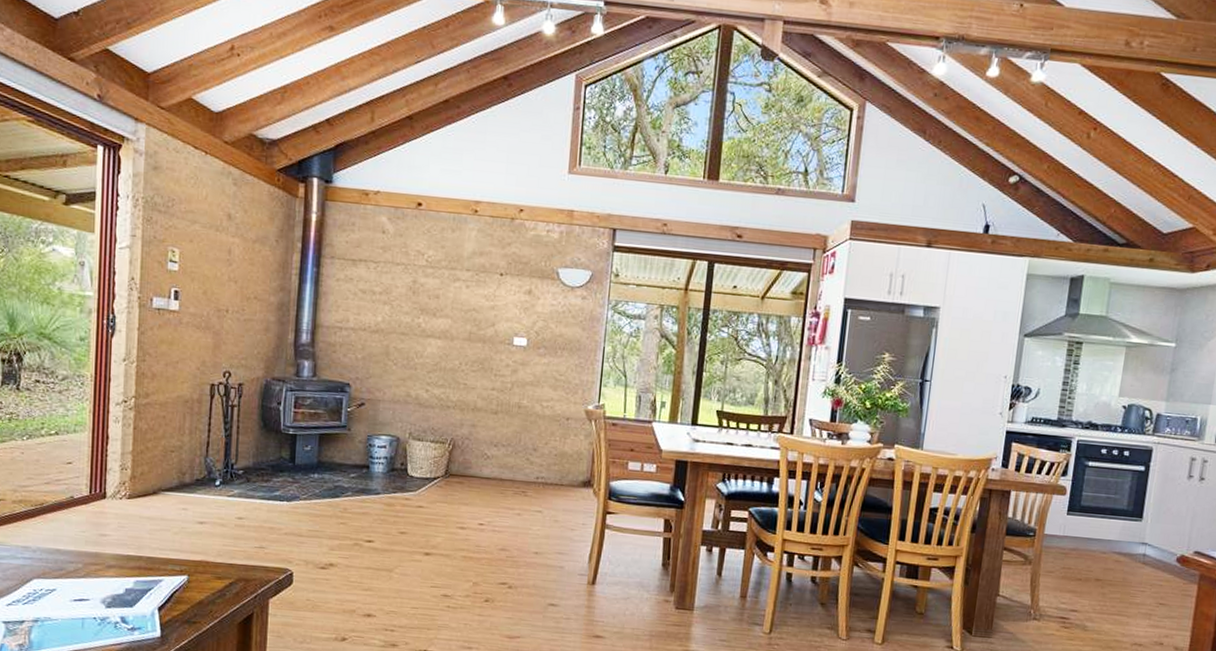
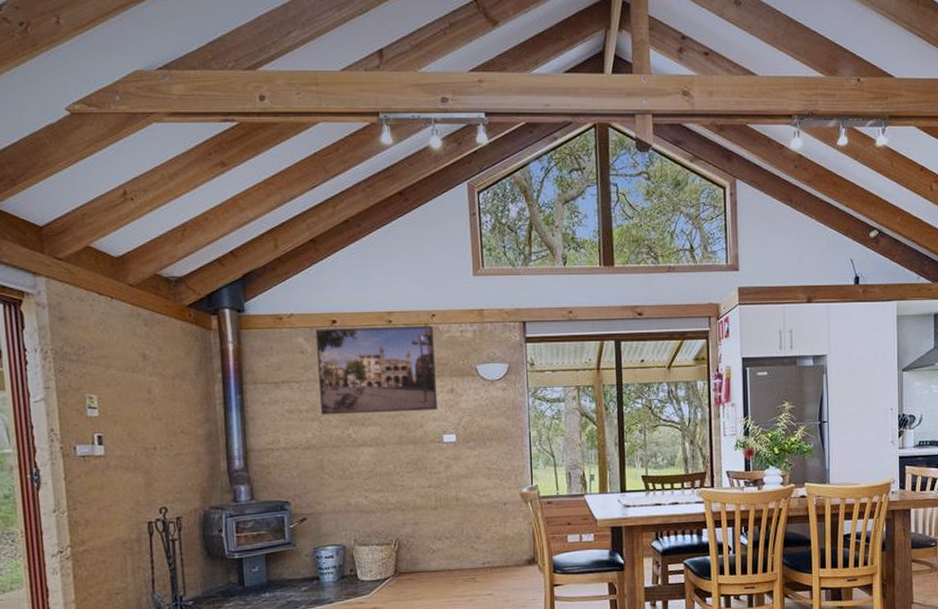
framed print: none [393,210,519,310] -> present [315,326,437,415]

